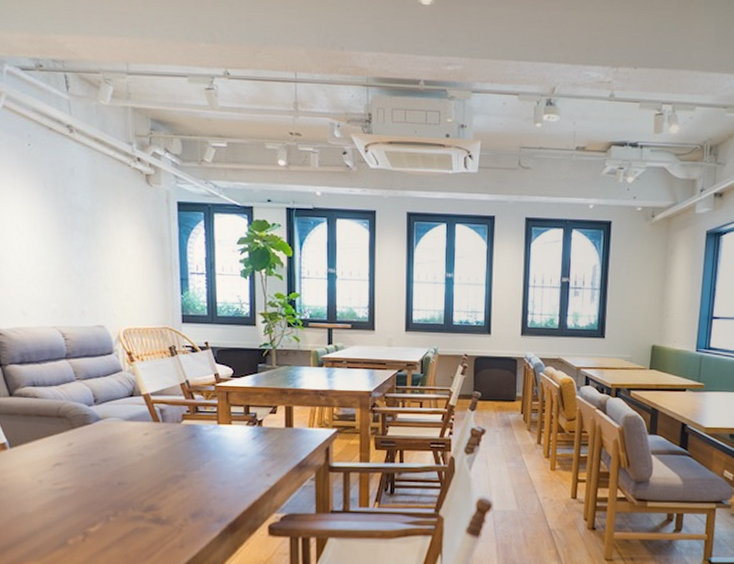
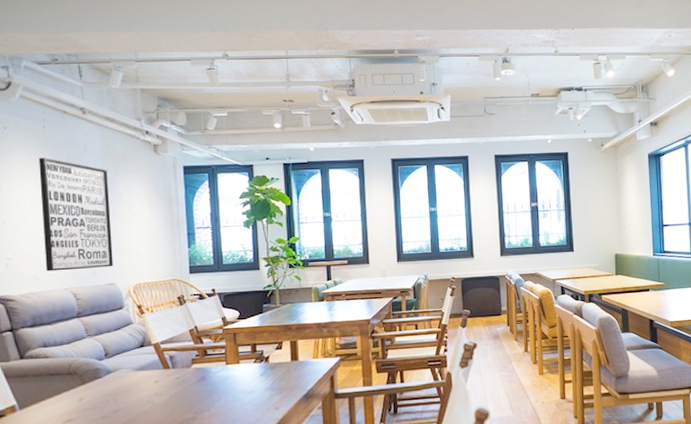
wall art: none [24,180,103,308] -> present [38,158,113,272]

